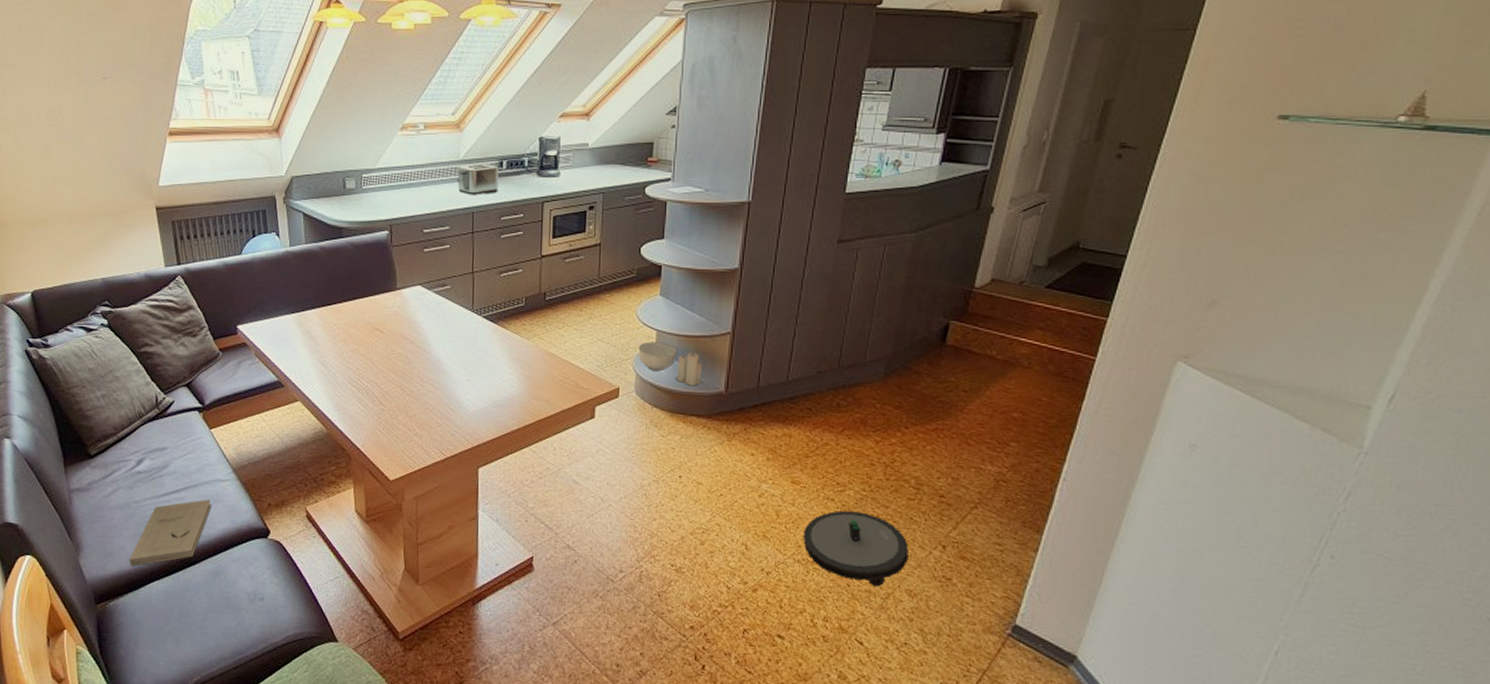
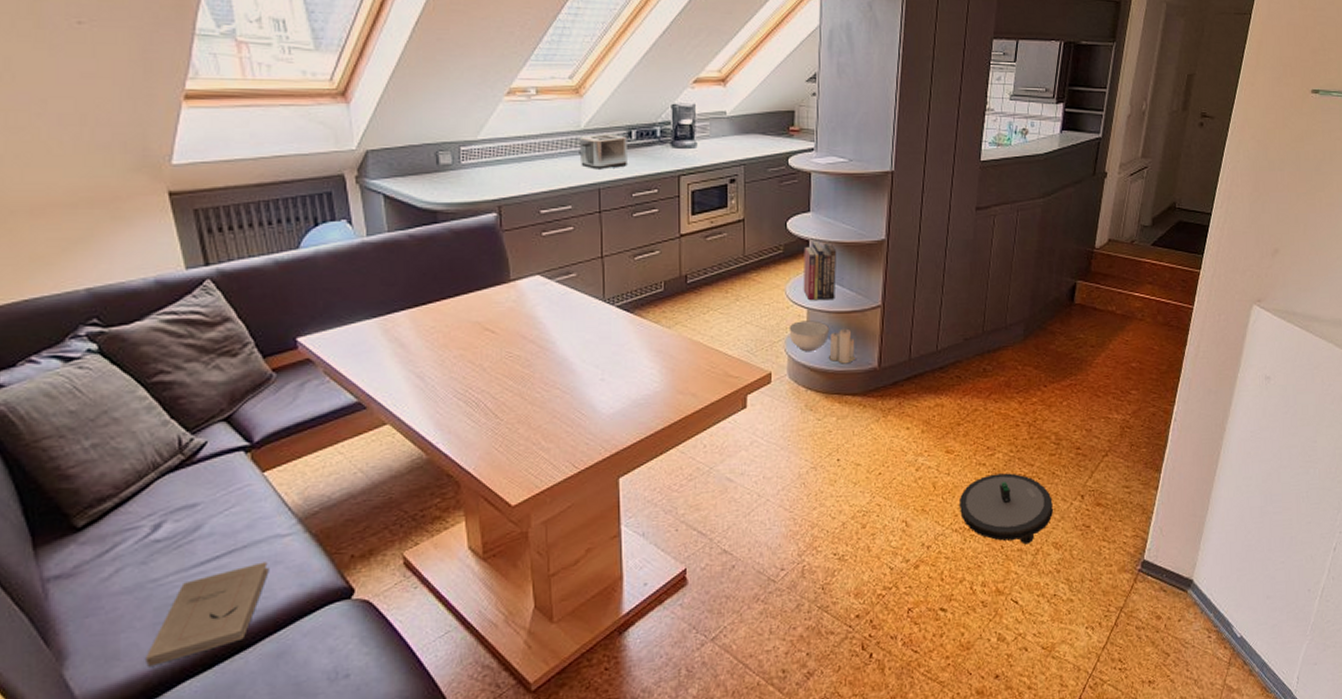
books: none [653,267,689,324] -> present [803,241,837,301]

